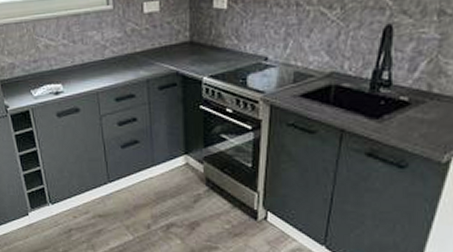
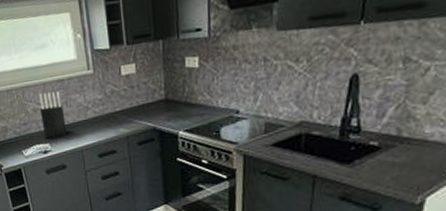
knife block: none [52,27,81,77] -> present [39,91,67,138]

